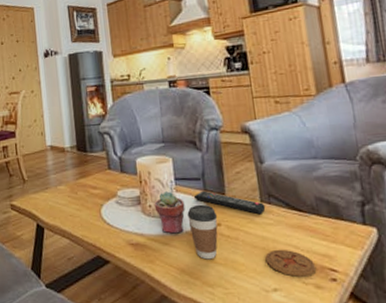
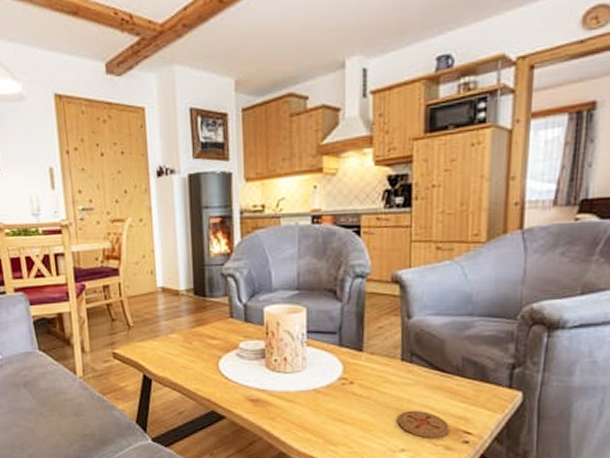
potted succulent: present [154,191,185,234] -> none [280,345,316,391]
coffee cup: present [187,204,218,260] -> none [317,360,351,418]
remote control: present [193,190,266,215] -> none [326,346,406,374]

